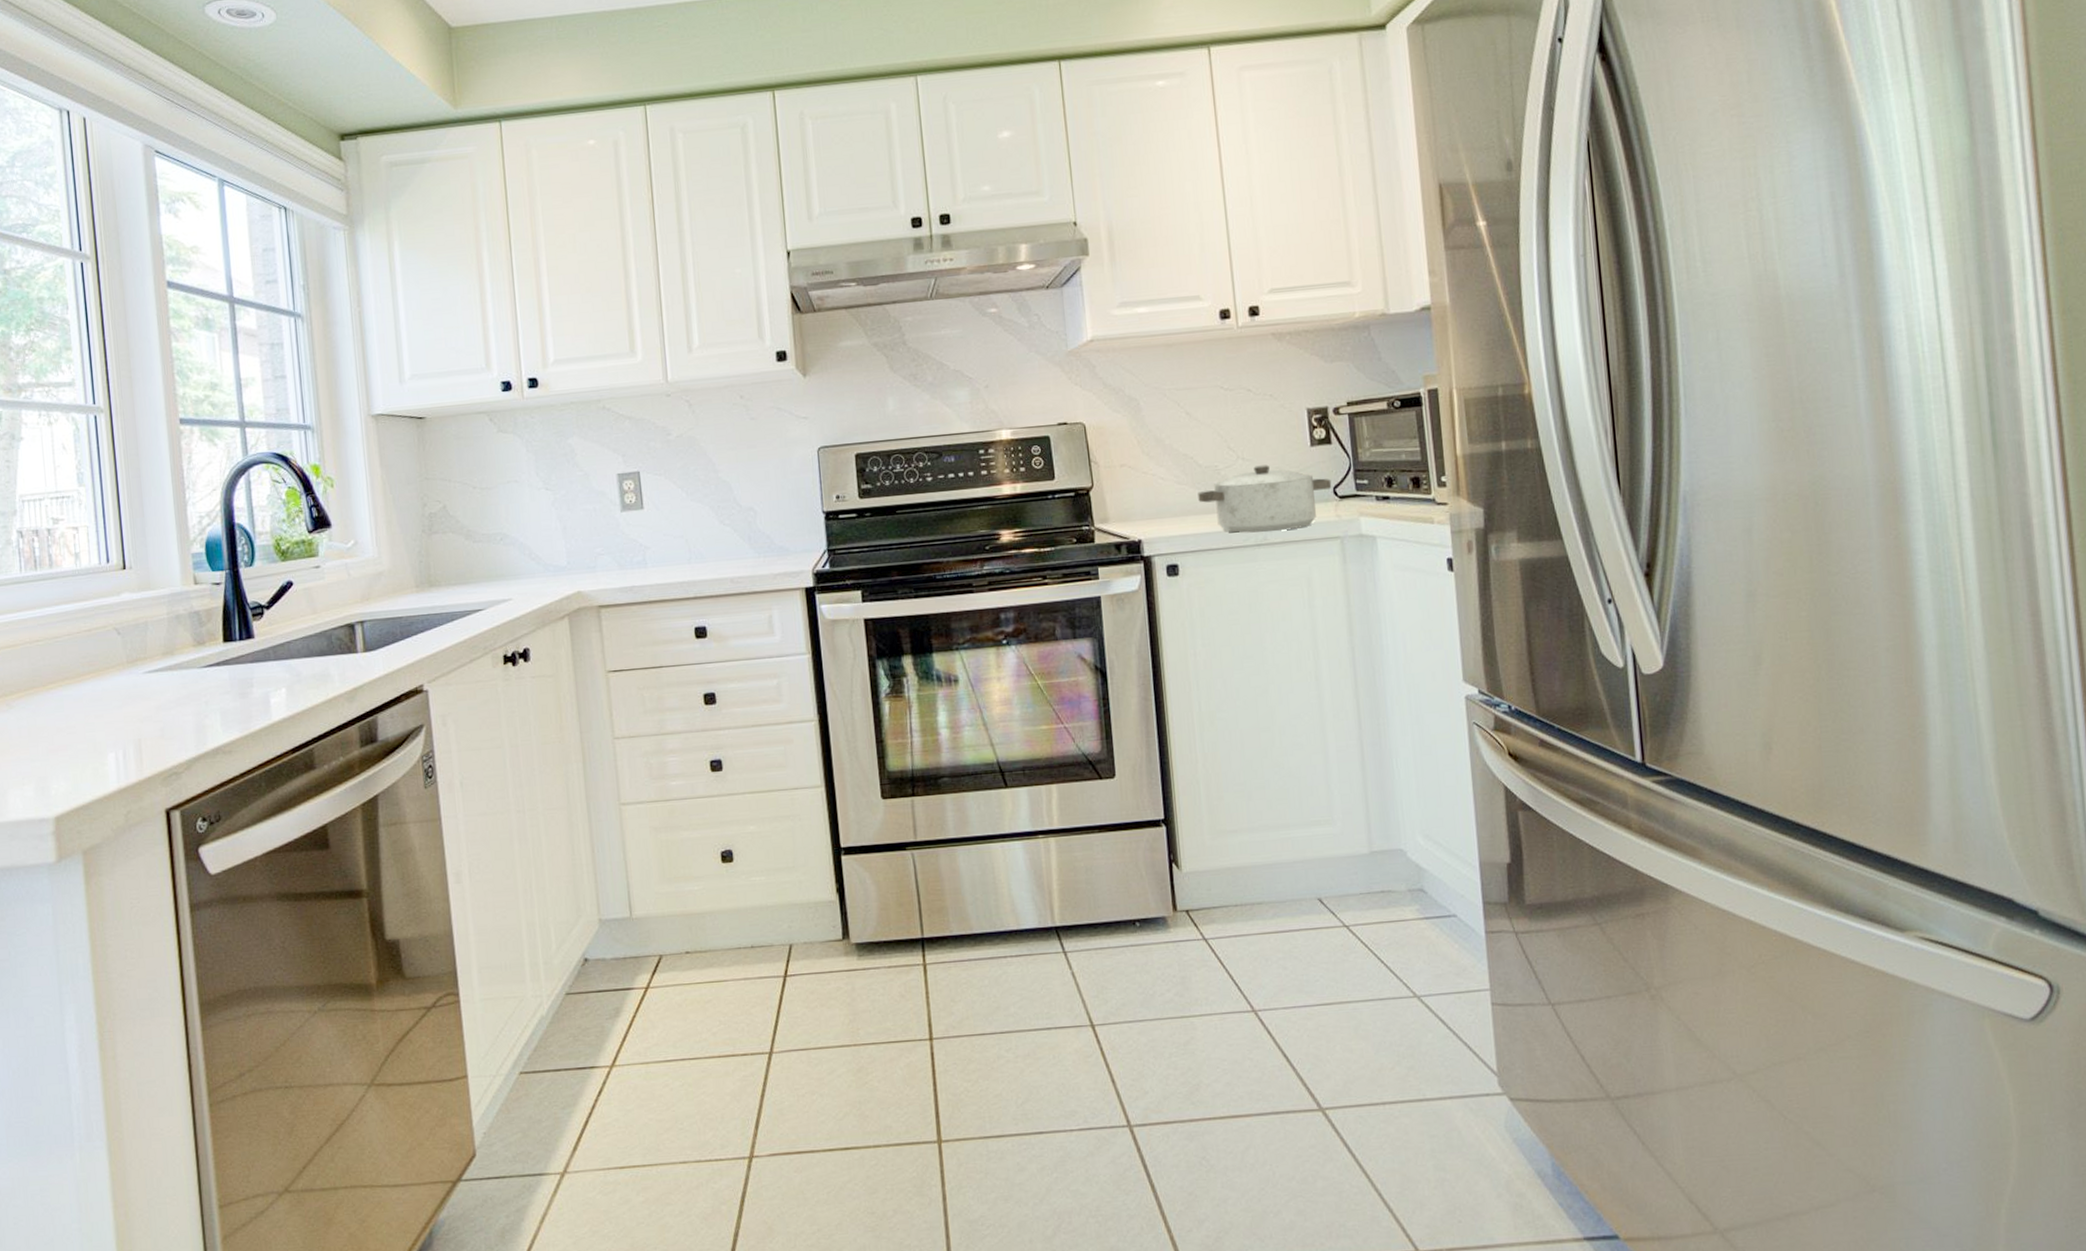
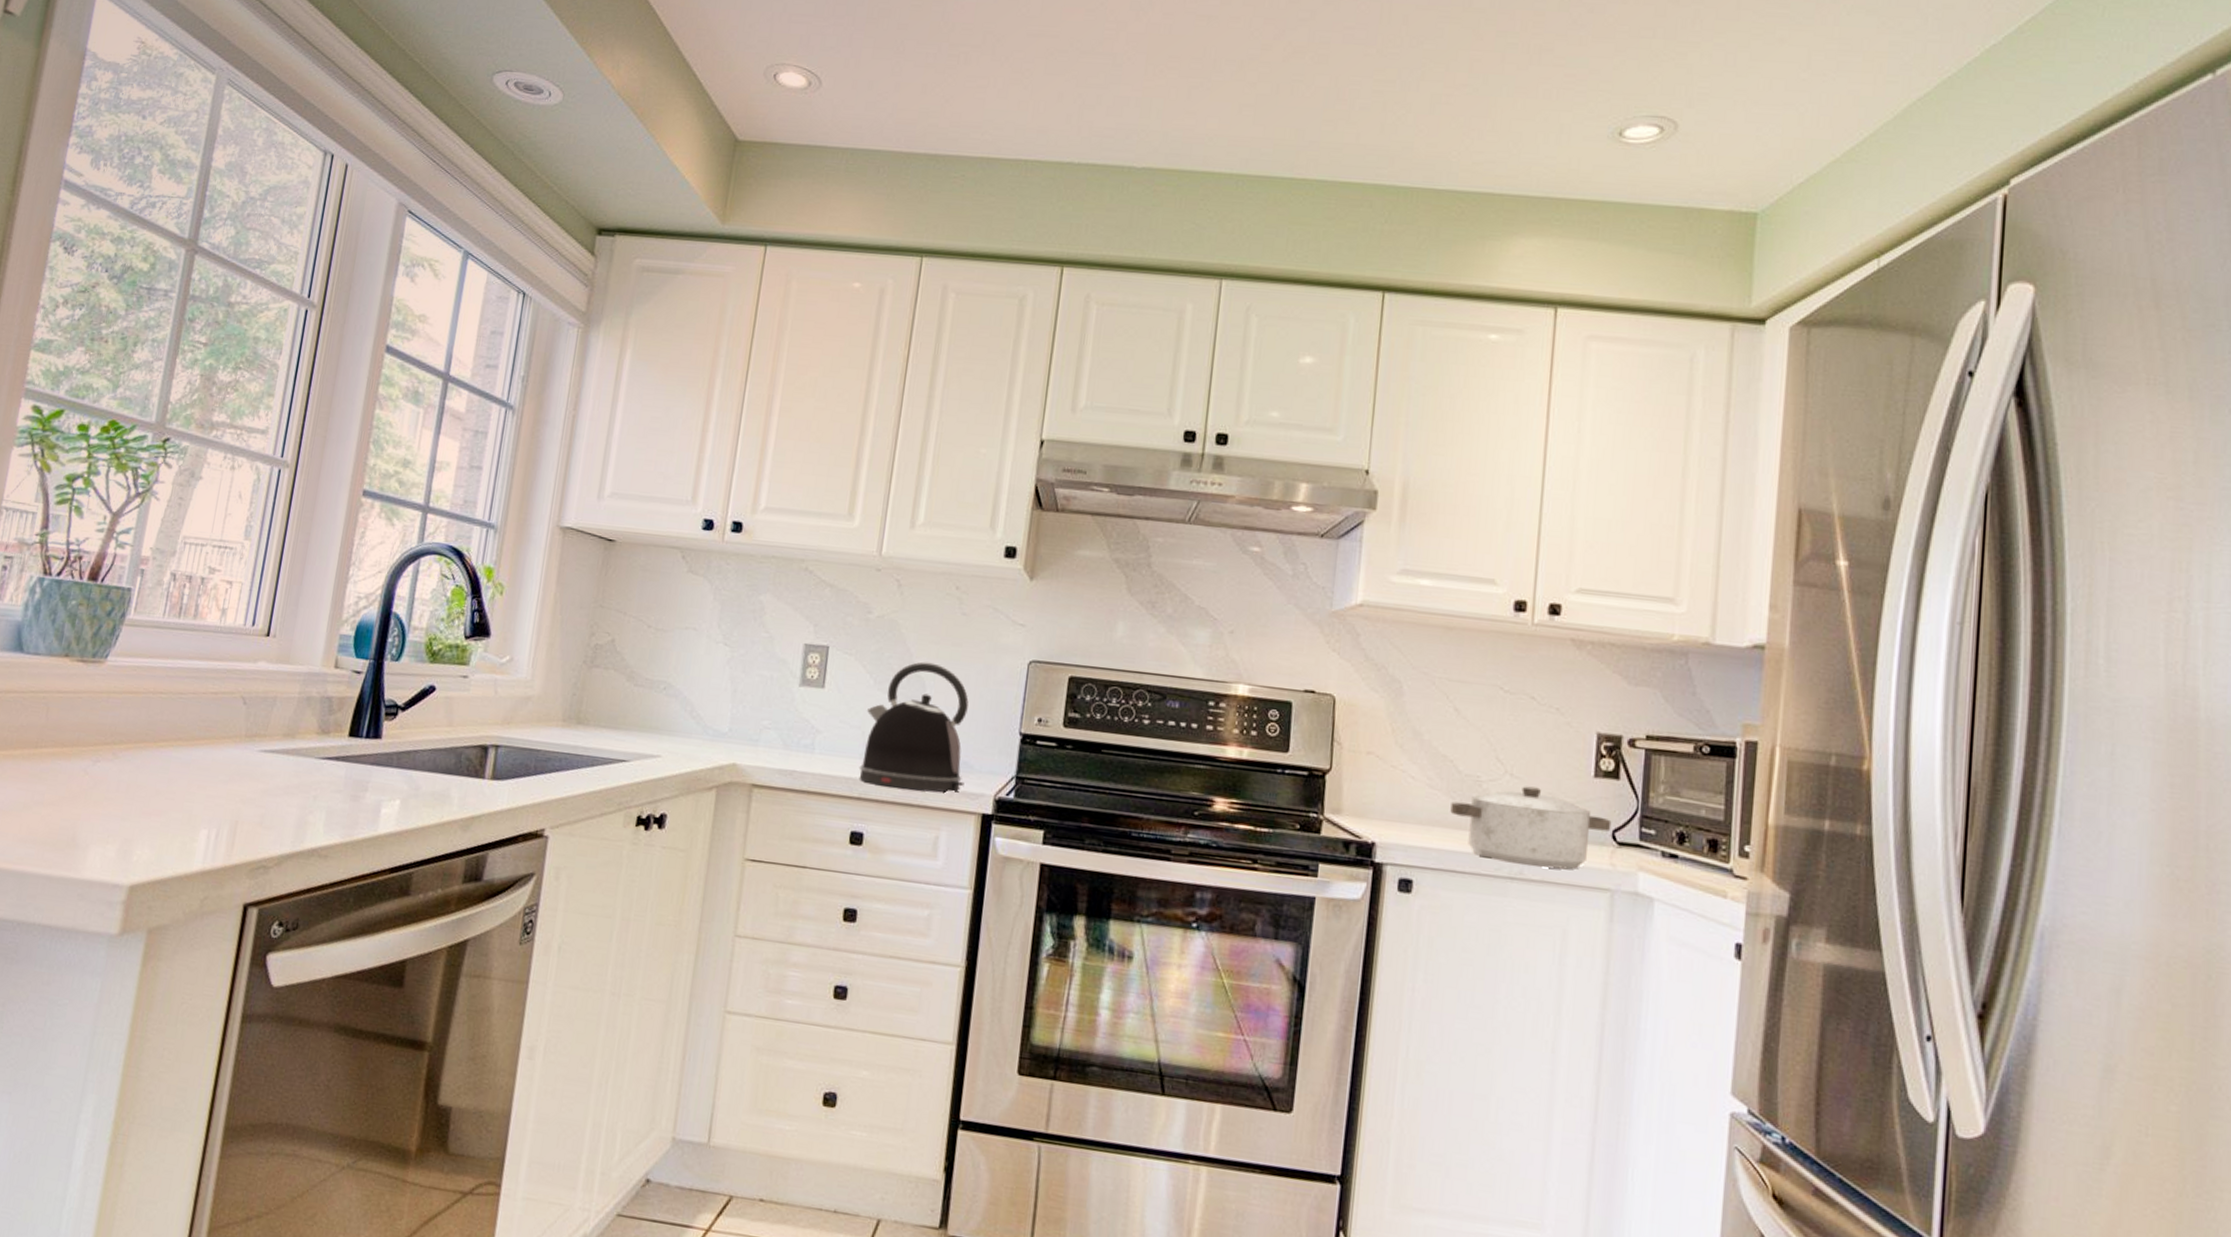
kettle: none [686,467,784,583] -> present [859,661,969,792]

